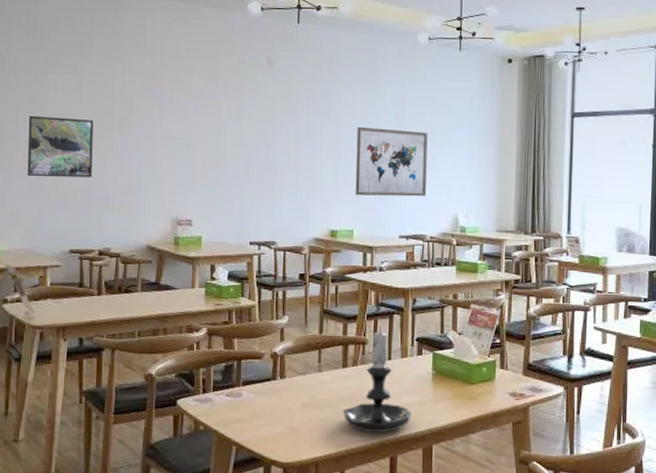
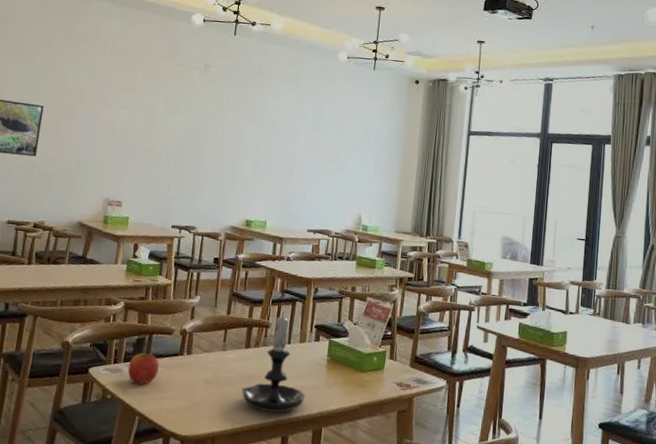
apple: none [218,379,252,413] -> present [127,352,159,385]
wall art: present [355,126,428,197] -> none [271,129,340,196]

